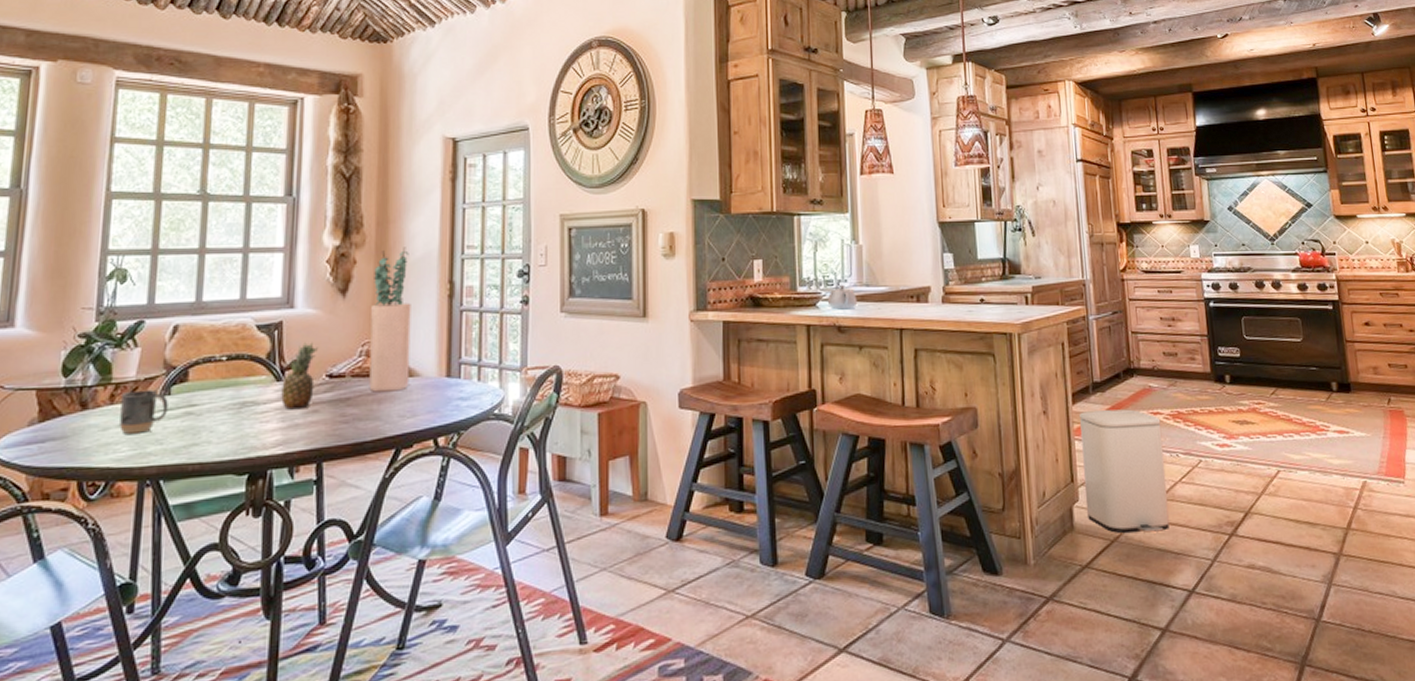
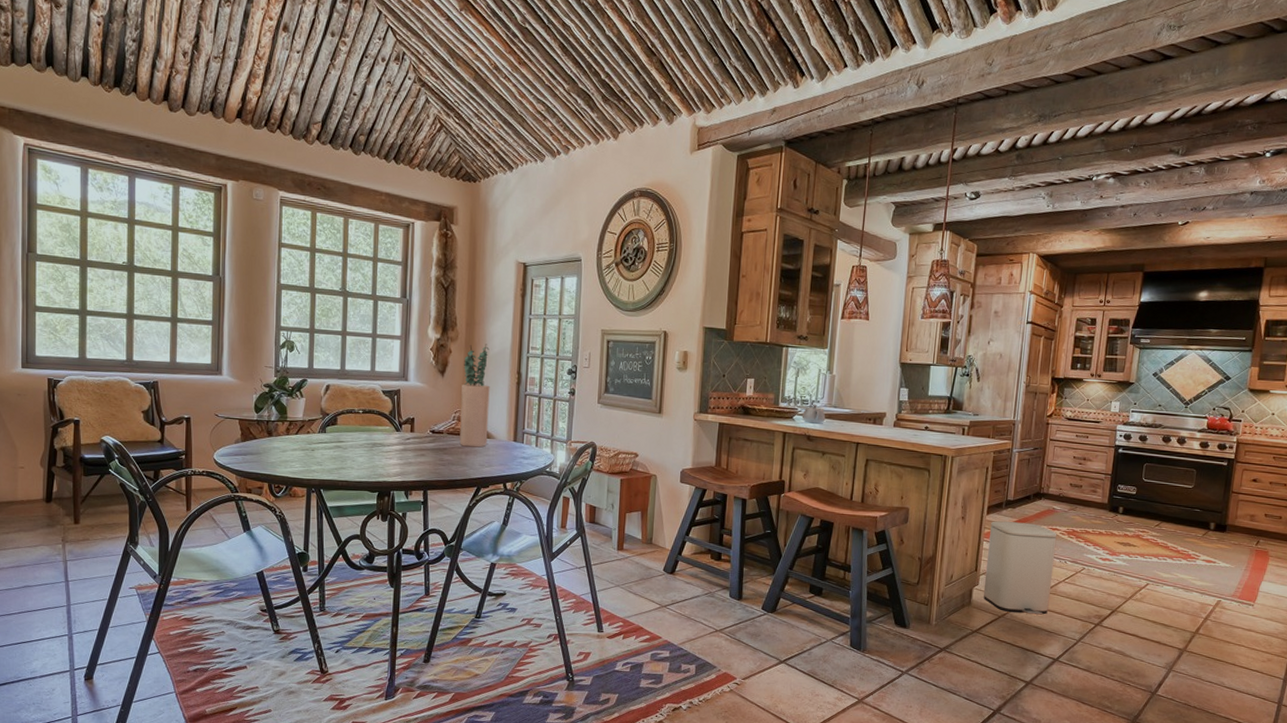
mug: present [119,388,168,434] -> none [293,427,325,457]
fruit: present [281,342,318,410] -> none [399,406,424,453]

